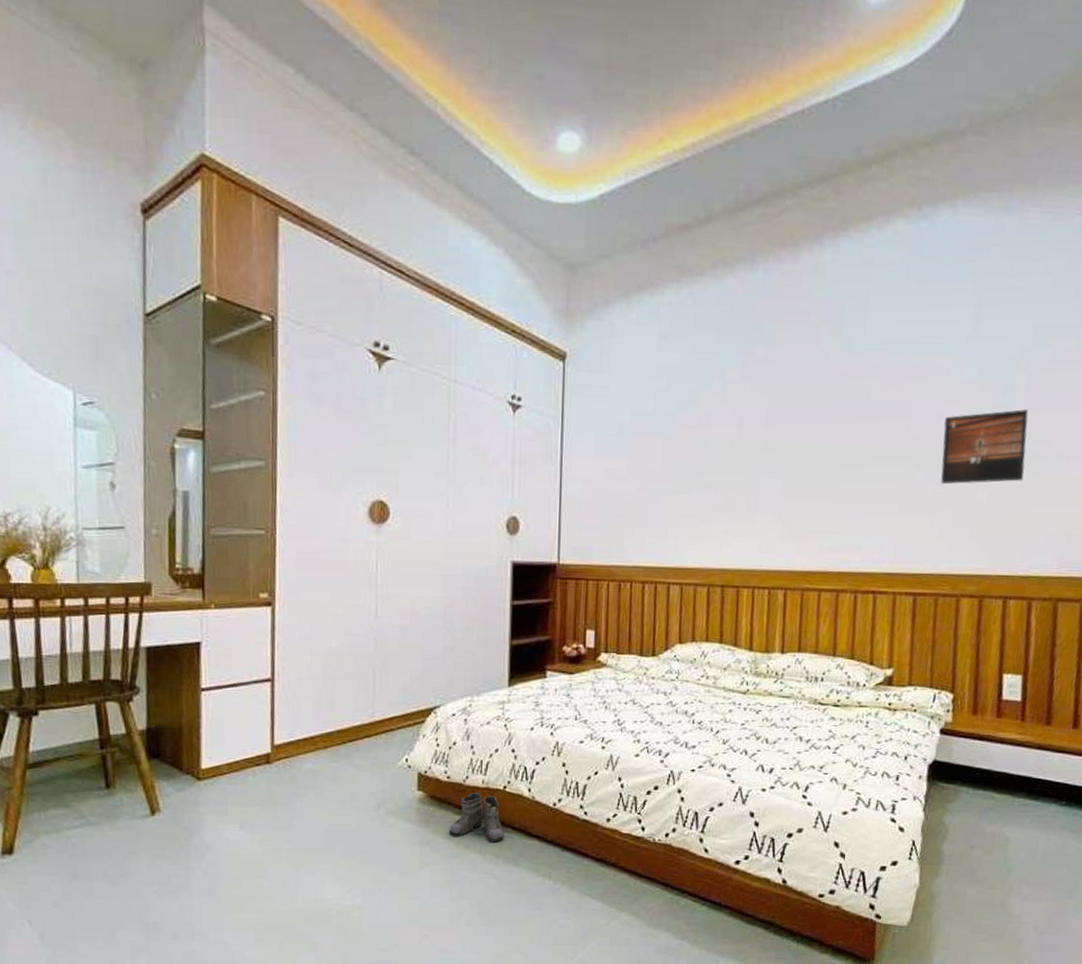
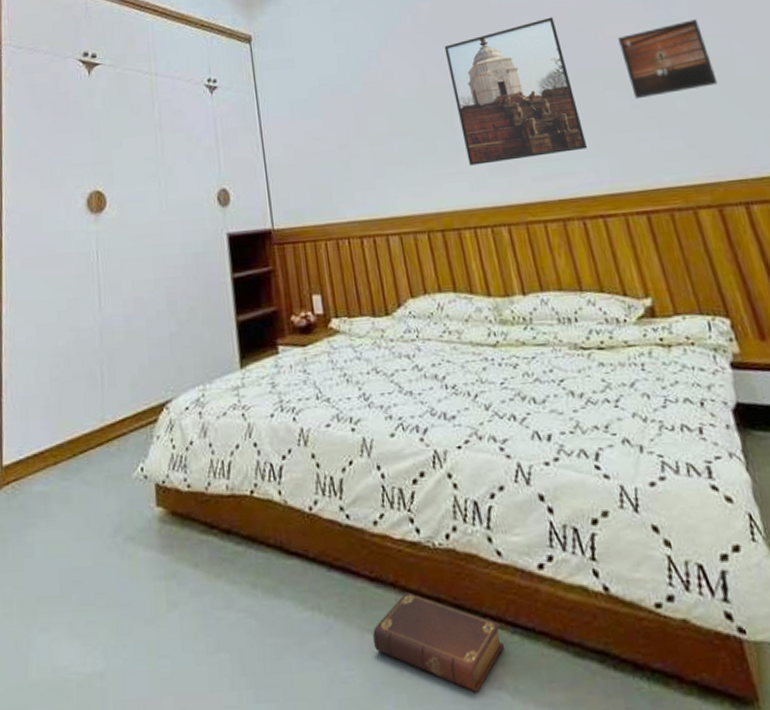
boots: present [449,793,508,843] -> none [196,502,262,568]
book: none [590,871,695,940] -> present [373,592,504,692]
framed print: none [763,383,889,528] -> present [444,17,588,166]

